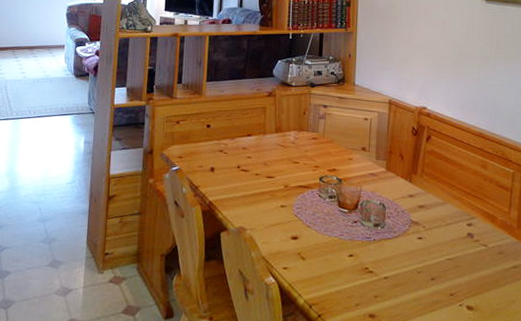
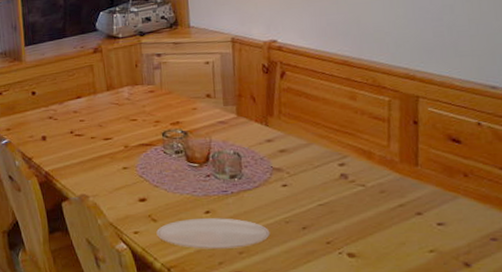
plate: none [303,260,403,292] -> present [156,218,270,249]

